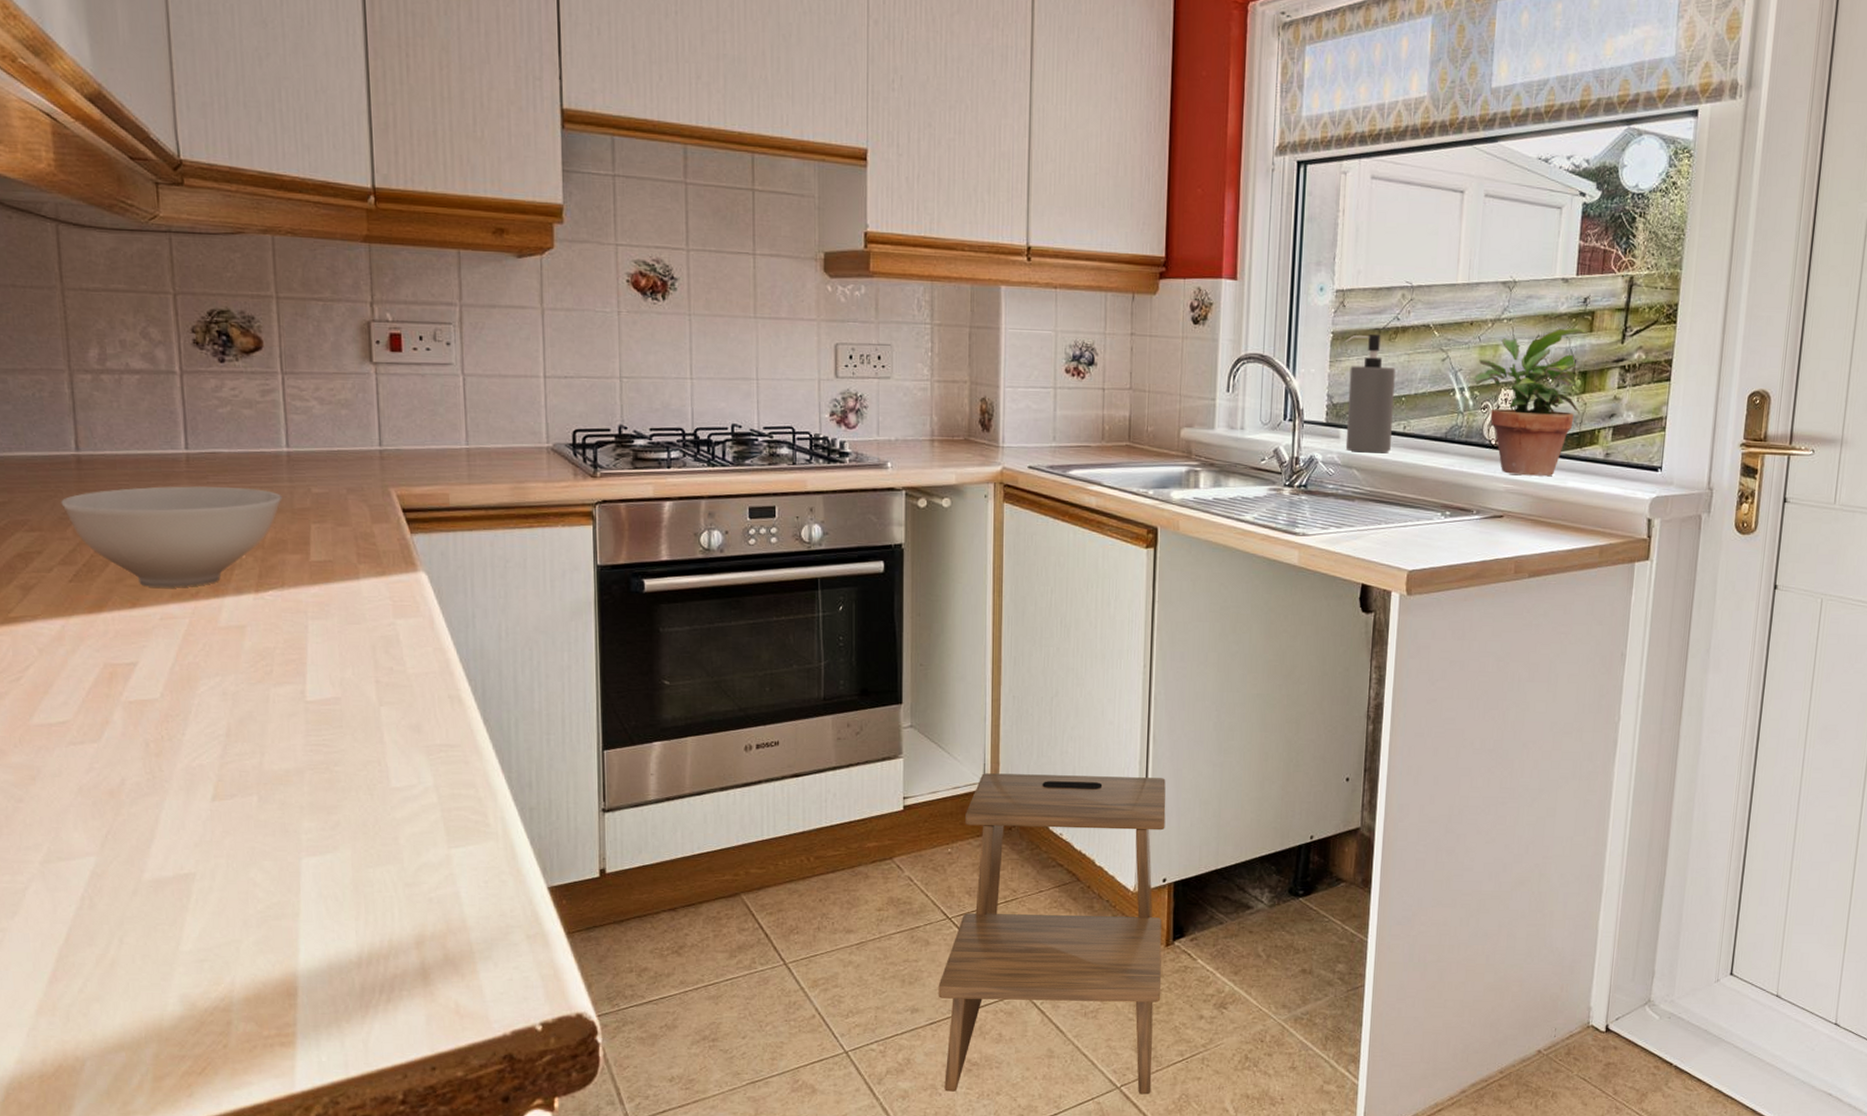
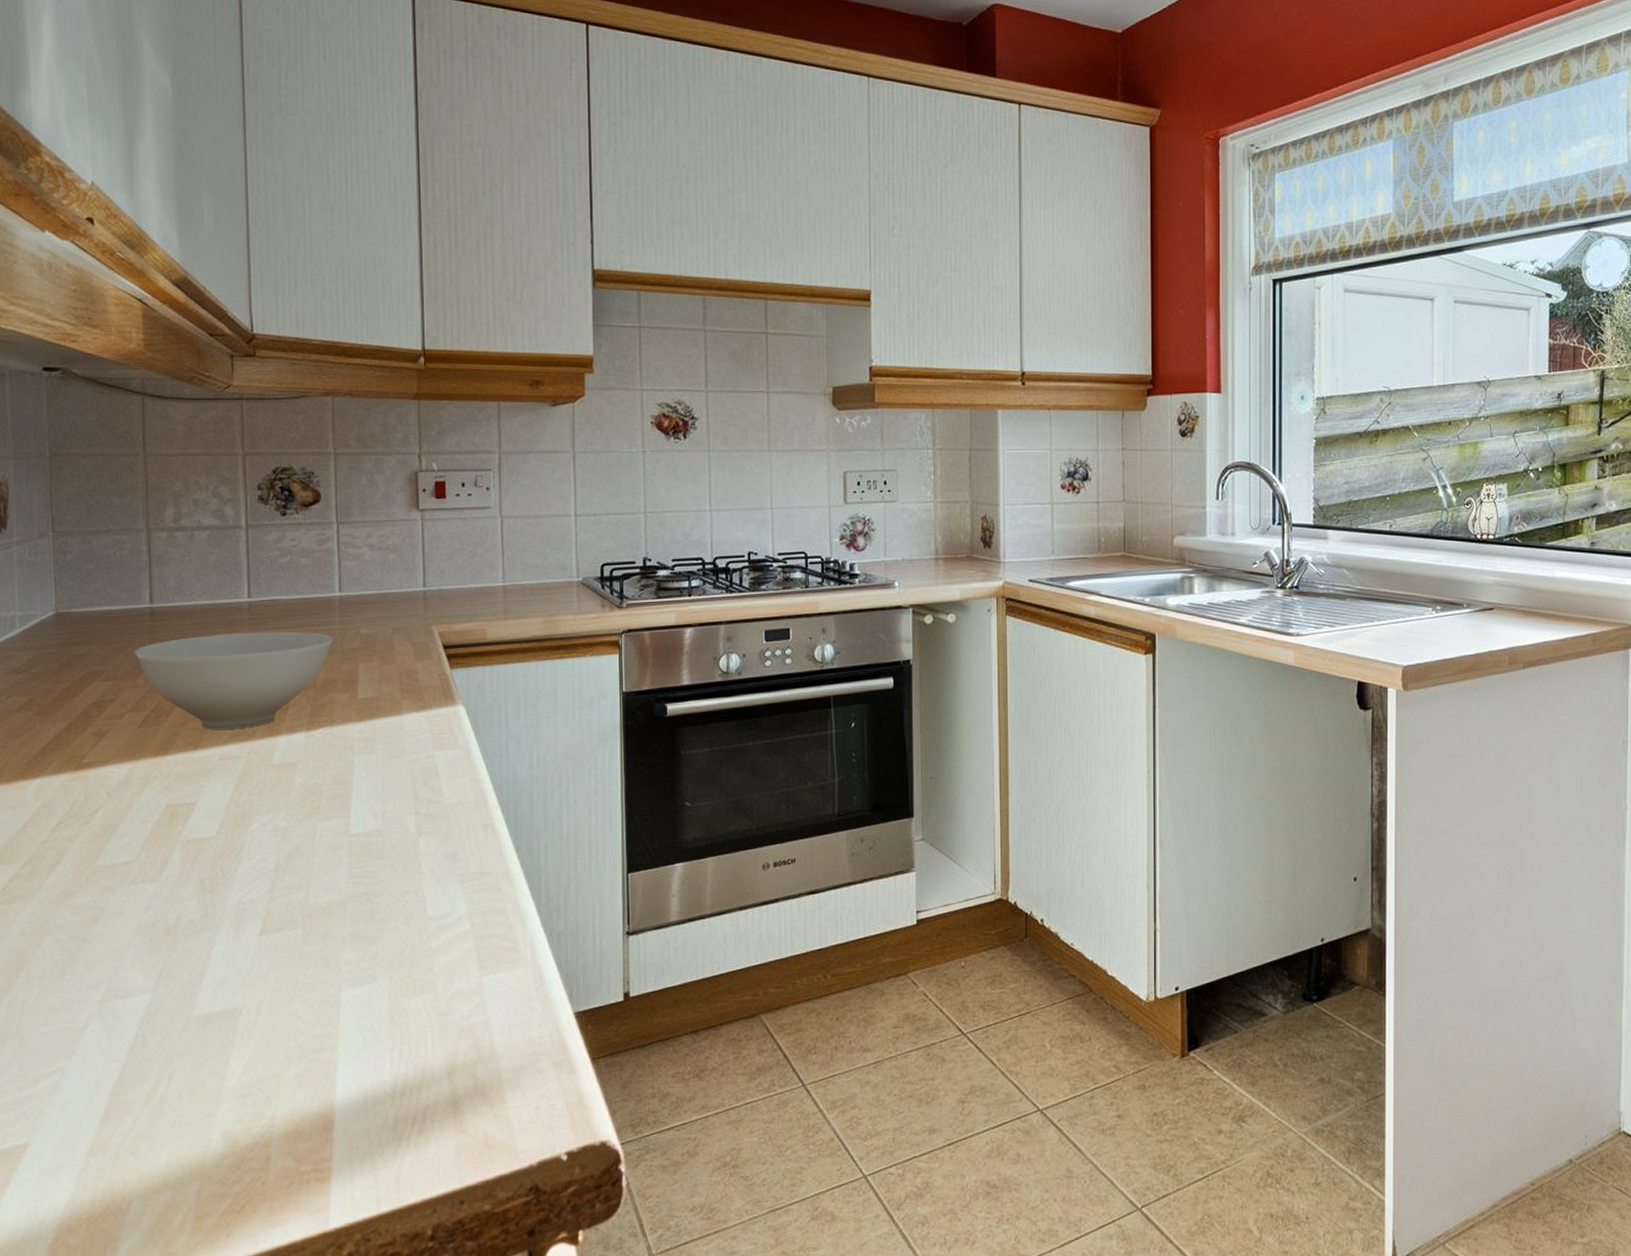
step stool: present [938,773,1166,1095] -> none [955,884,1179,1216]
soap dispenser: present [1344,333,1395,453] -> none [1326,437,1378,552]
potted plant: present [1474,328,1587,477] -> none [1456,422,1564,568]

